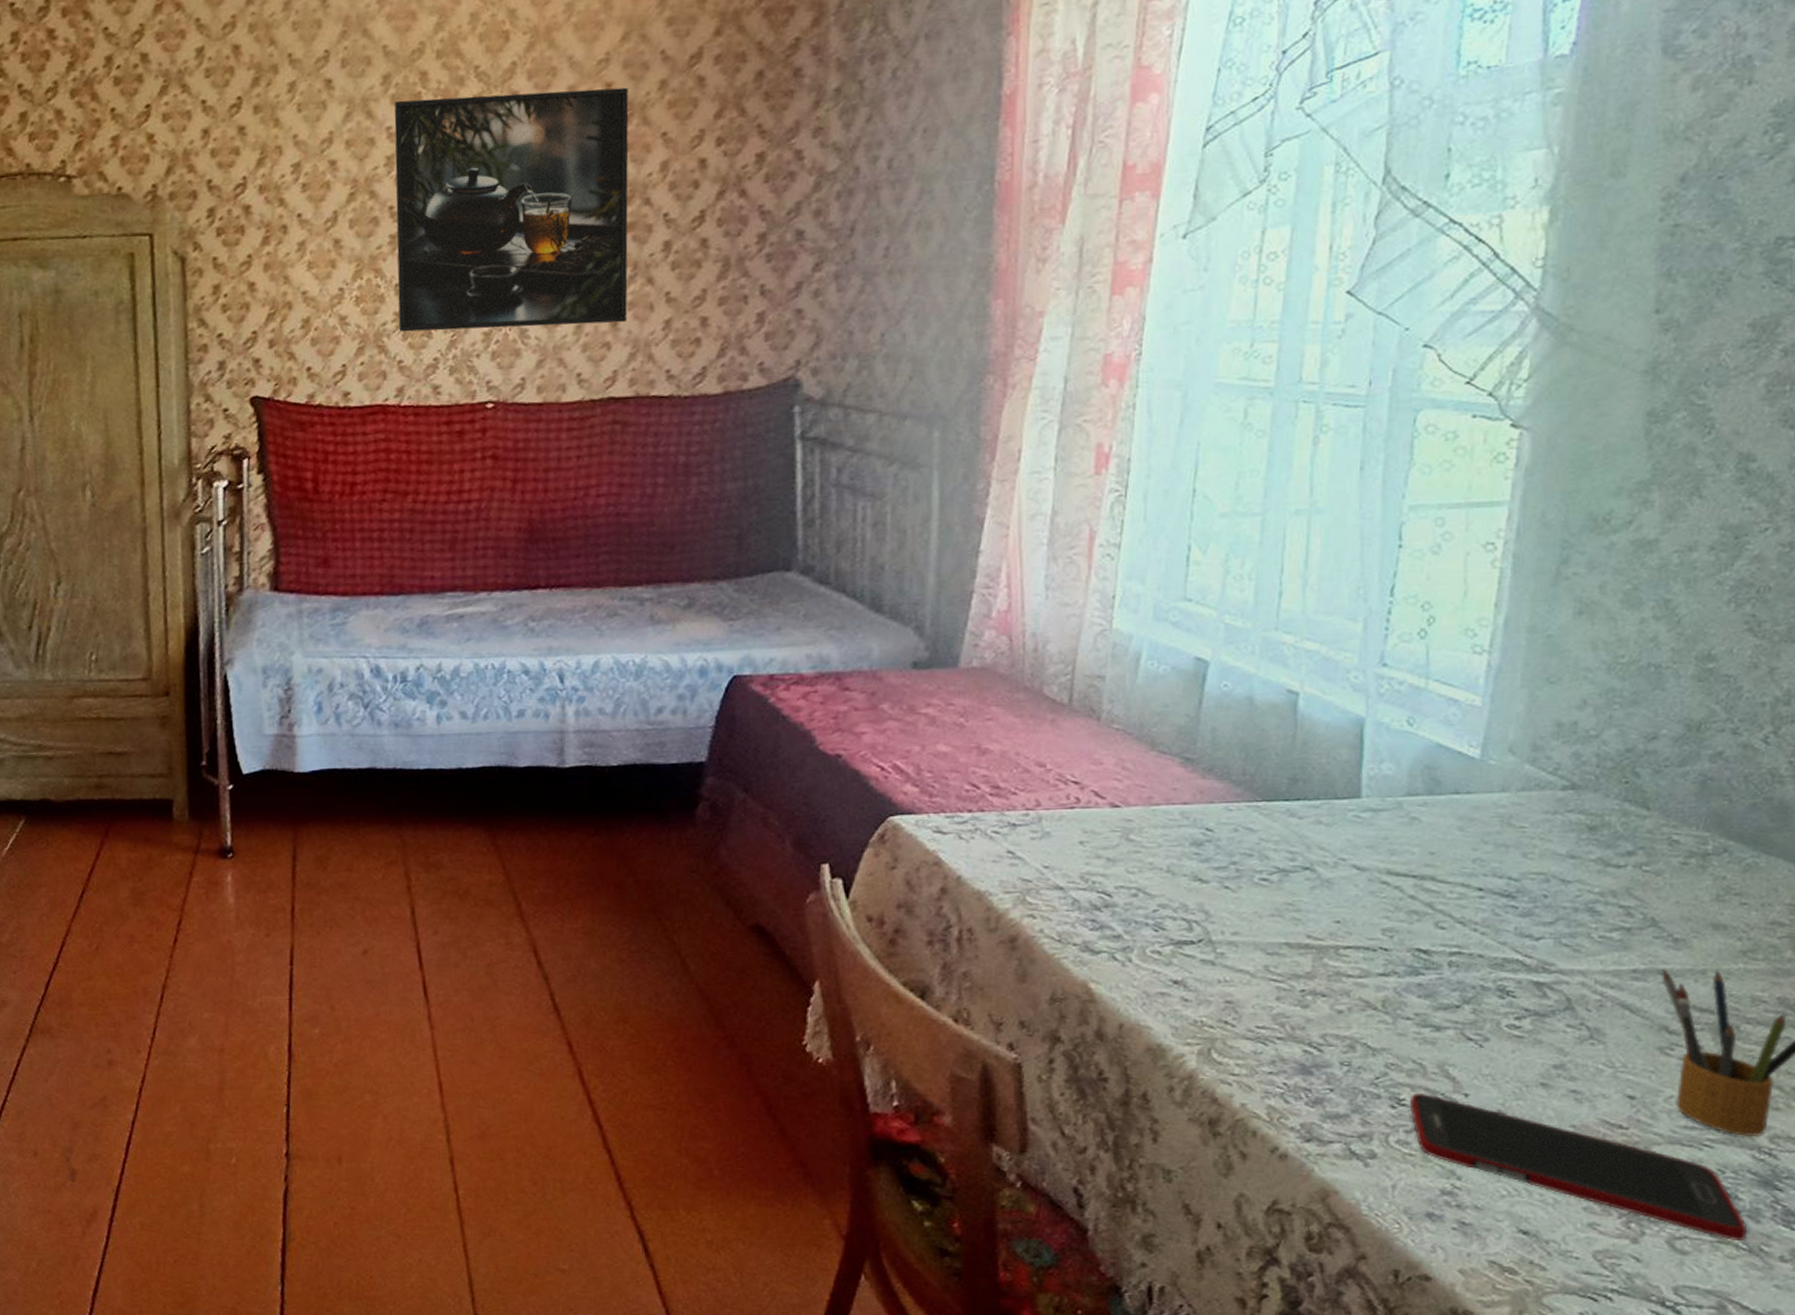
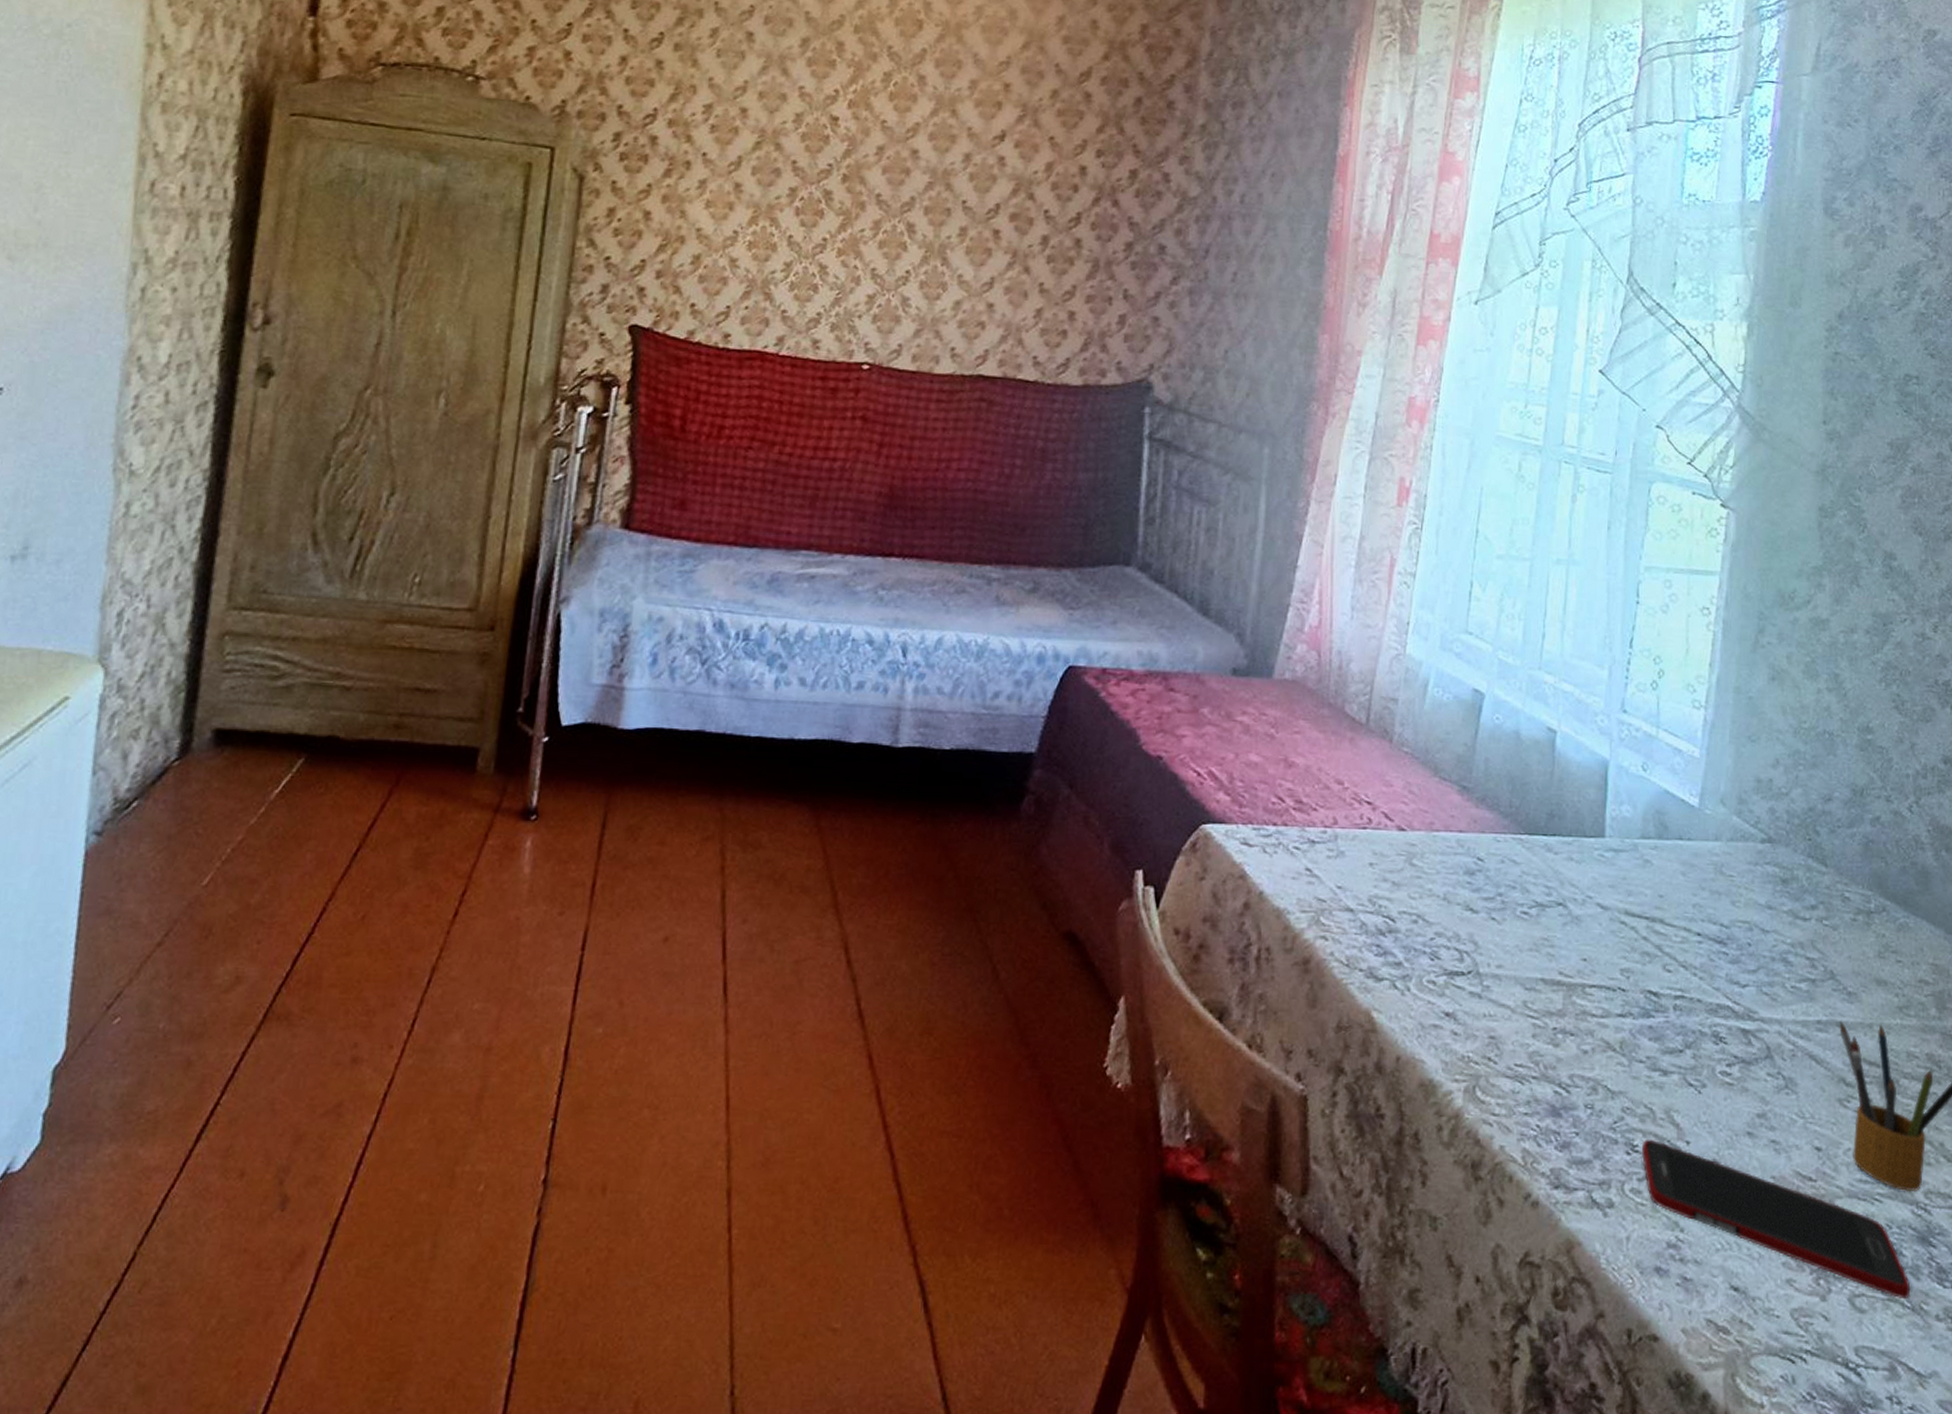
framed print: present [394,87,629,333] -> none [786,64,1024,306]

